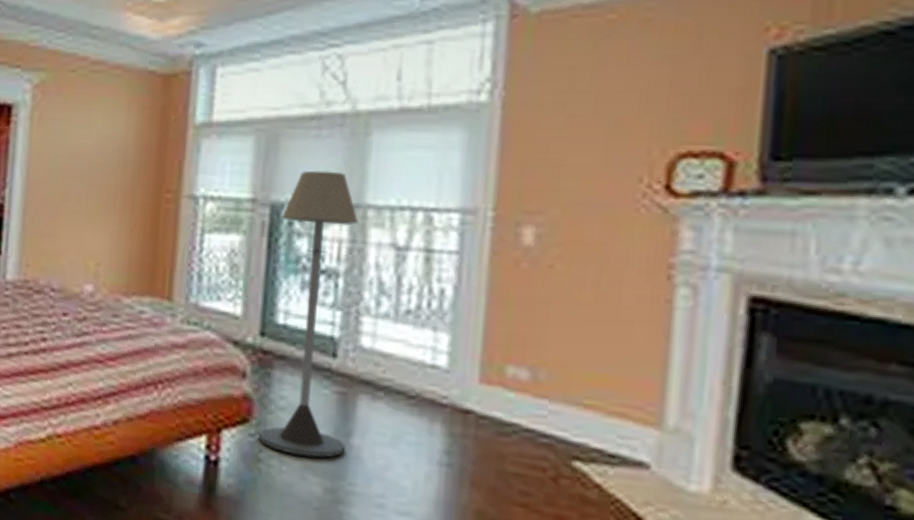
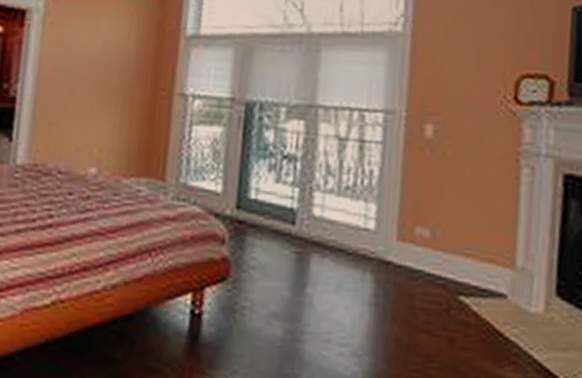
floor lamp: present [258,170,359,458] -> none [234,77,312,306]

